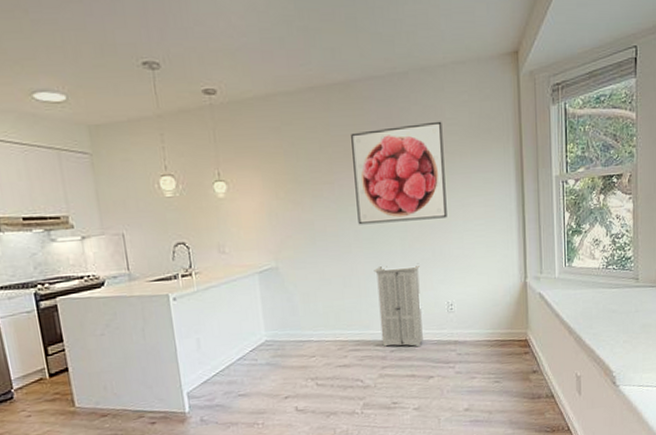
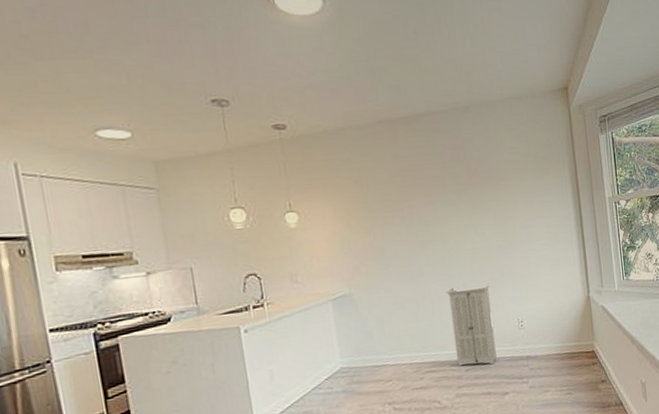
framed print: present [351,121,447,225] -> none [419,150,513,249]

